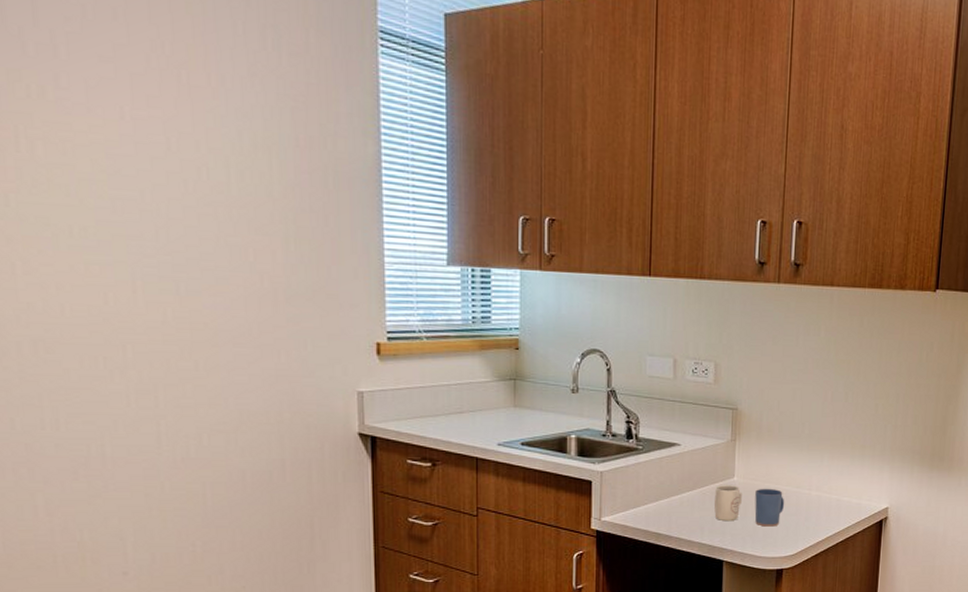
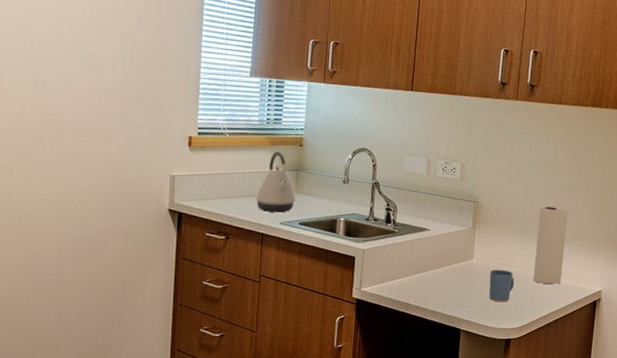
kettle: none [465,357,514,431] -> present [255,152,295,213]
mug: present [714,485,742,522] -> none [455,265,479,296]
paper towel roll: none [806,411,846,502] -> present [533,206,568,284]

